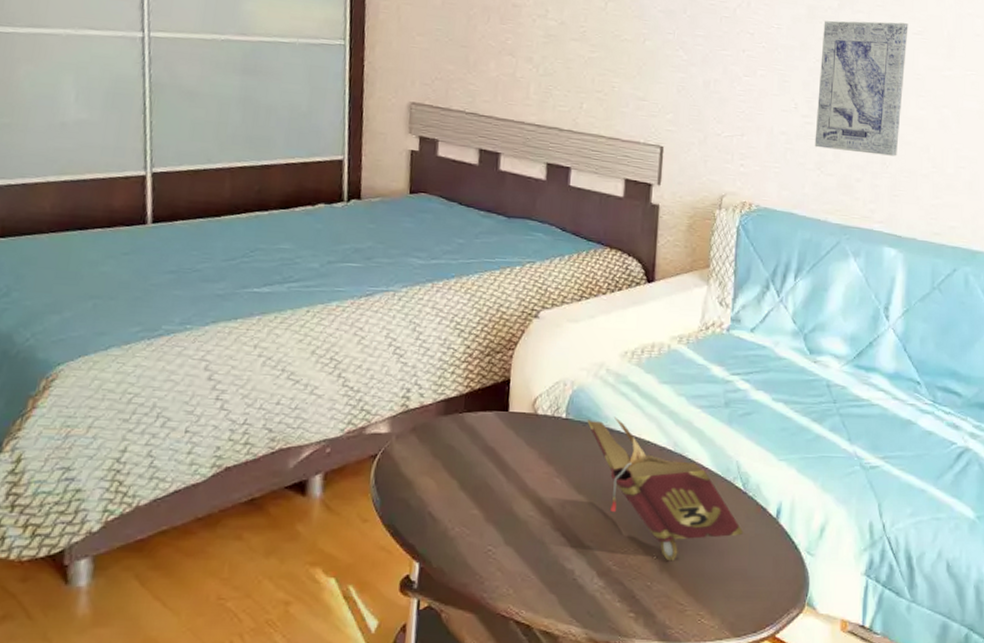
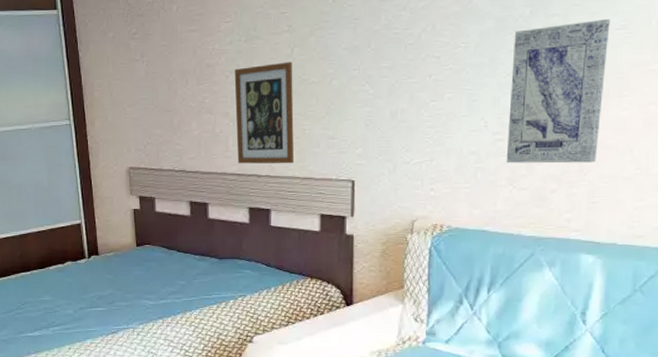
picture frame: none [538,13,605,121] -> present [234,62,295,164]

